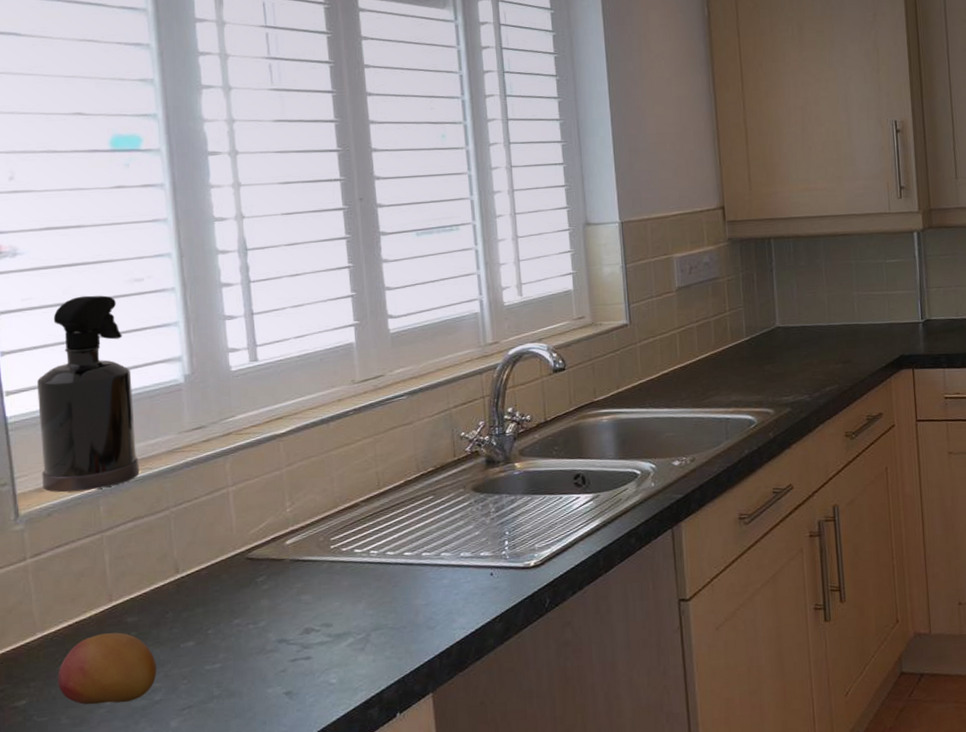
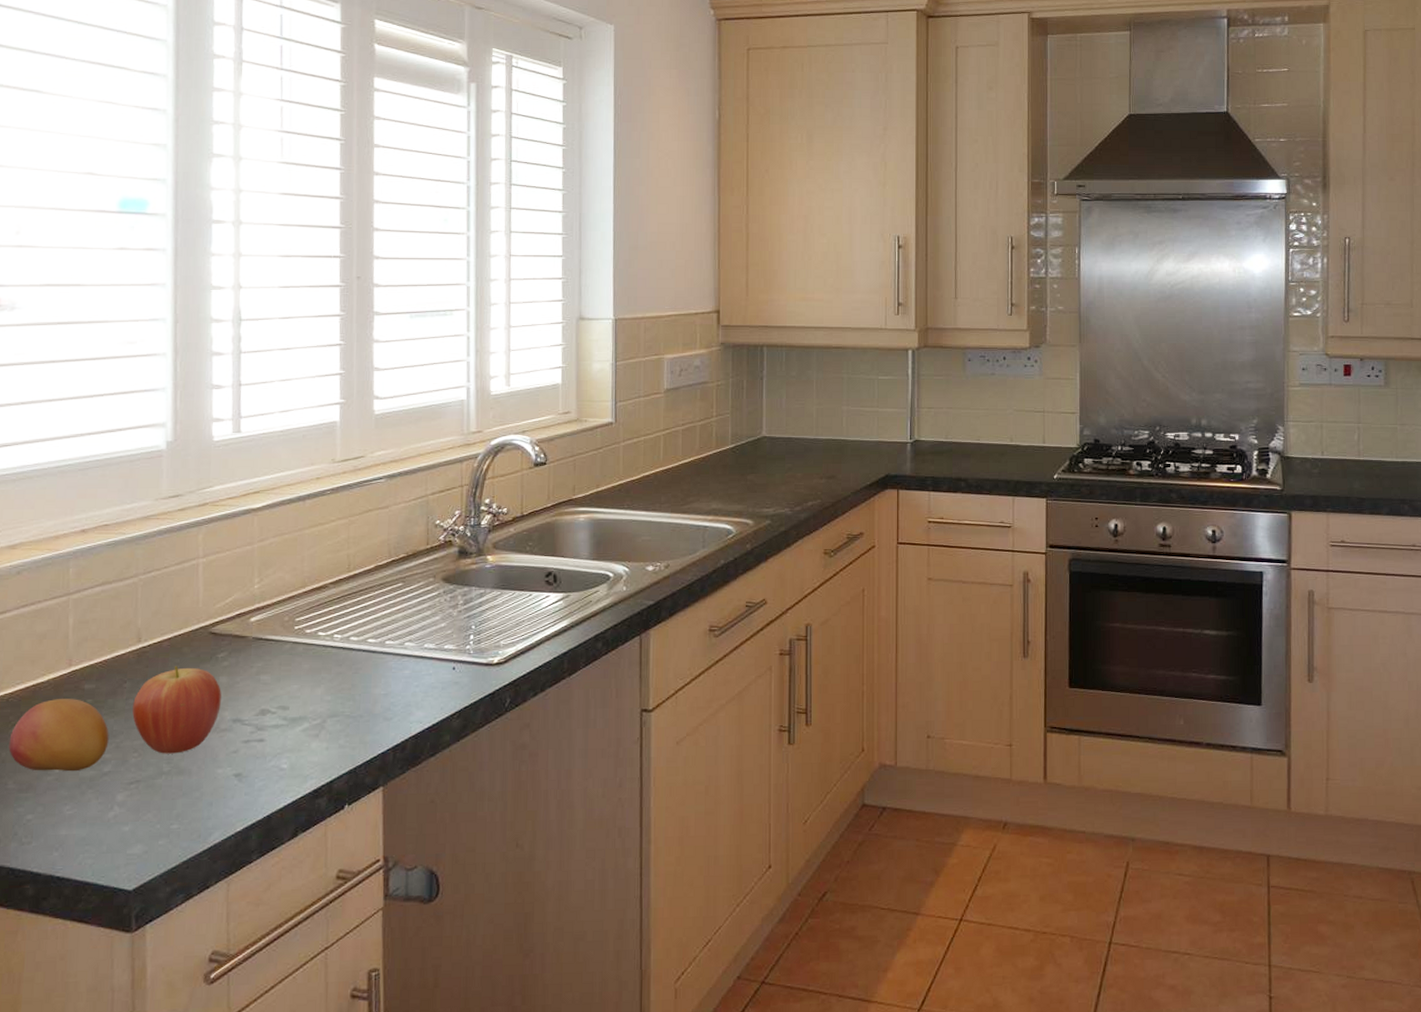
spray bottle: present [37,295,140,493] -> none [15,354,115,552]
fruit: none [177,592,265,679] -> present [132,665,221,754]

